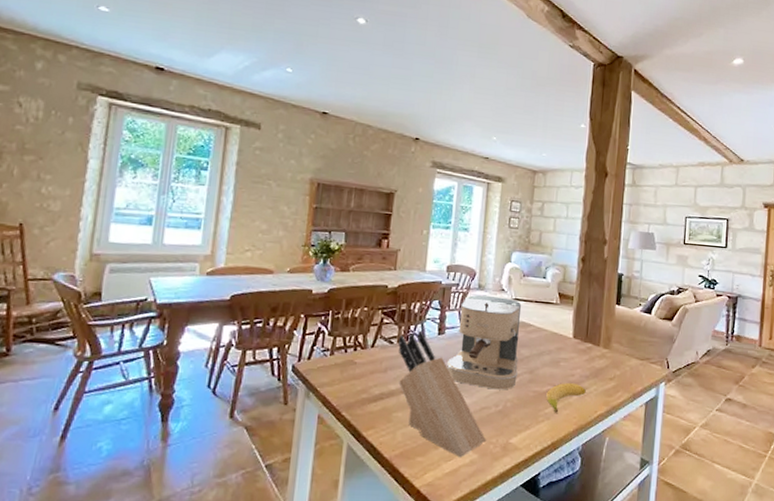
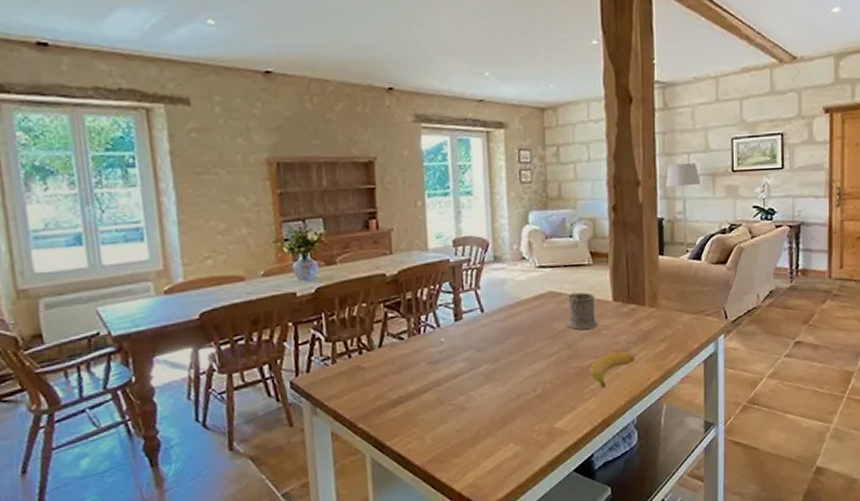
knife block: present [398,330,487,457] -> none [409,319,529,451]
coffee maker: present [447,295,522,390] -> none [471,267,554,373]
mug: none [532,325,559,360] -> present [567,292,599,330]

